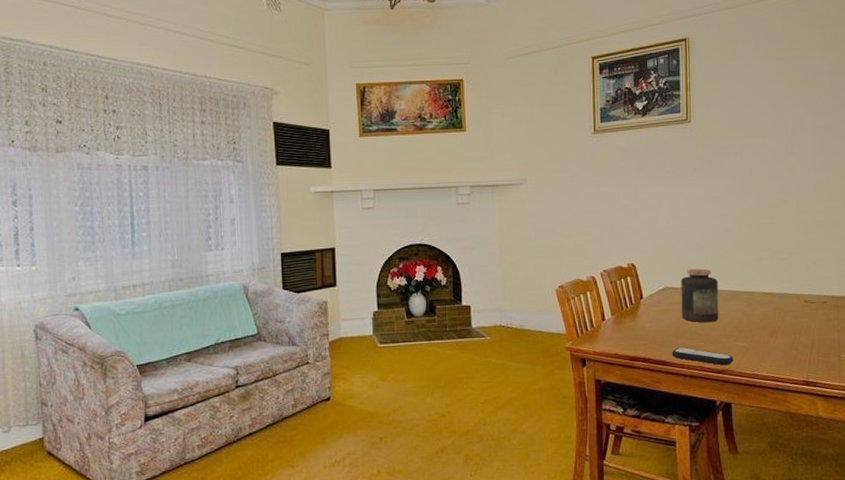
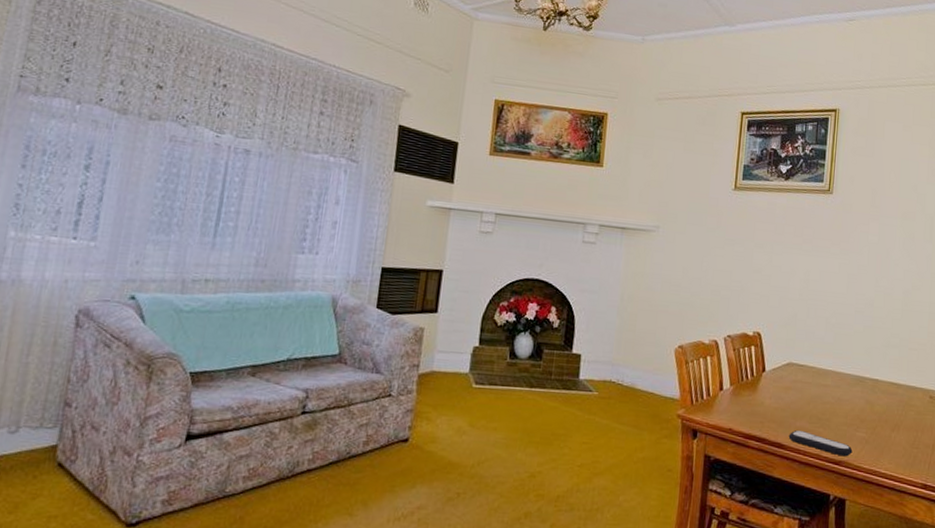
jar: present [681,268,719,323] -> none [803,346,844,407]

